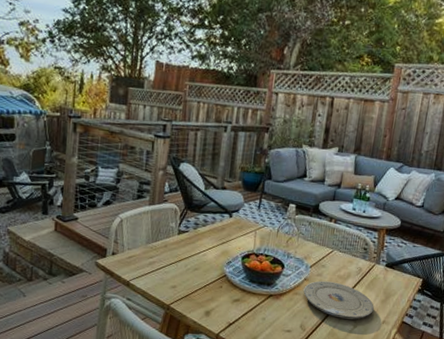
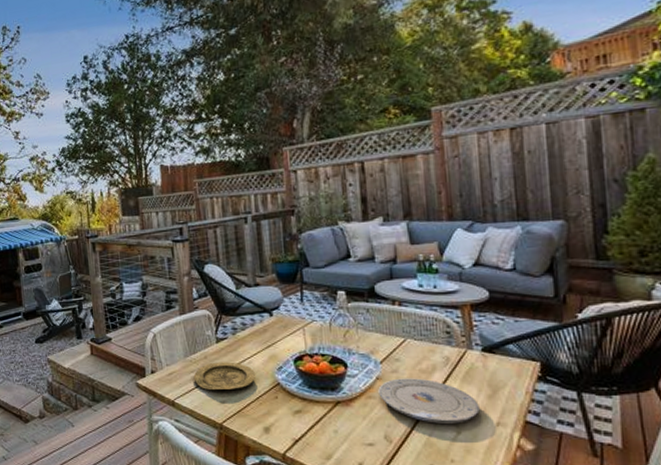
plate: none [151,251,207,277] -> present [193,362,255,390]

